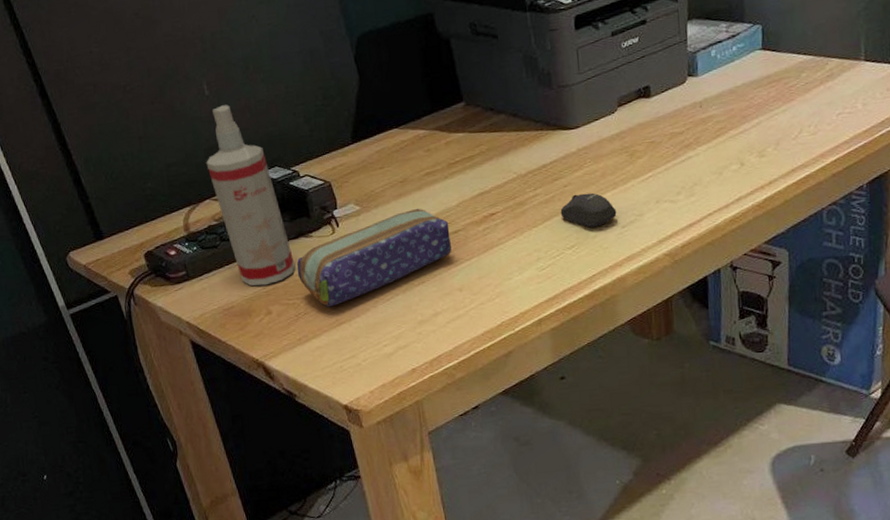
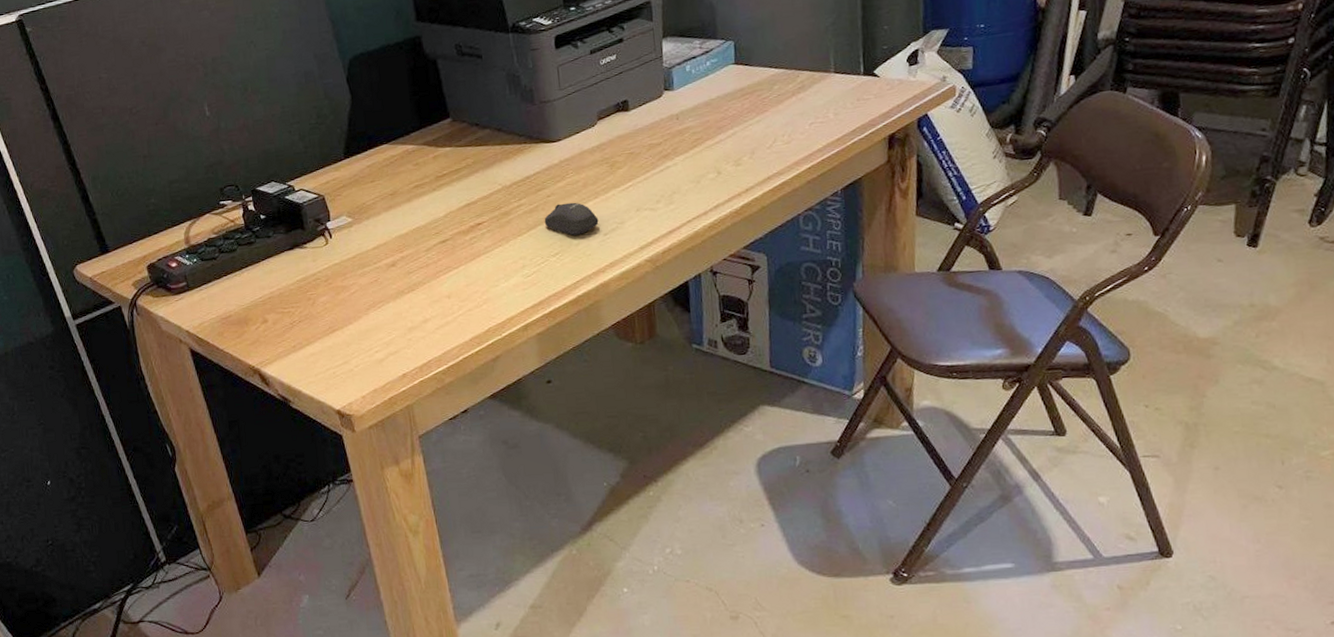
spray bottle: present [206,105,295,286] -> none [206,124,290,296]
pencil case: present [297,208,451,307] -> none [292,219,440,315]

